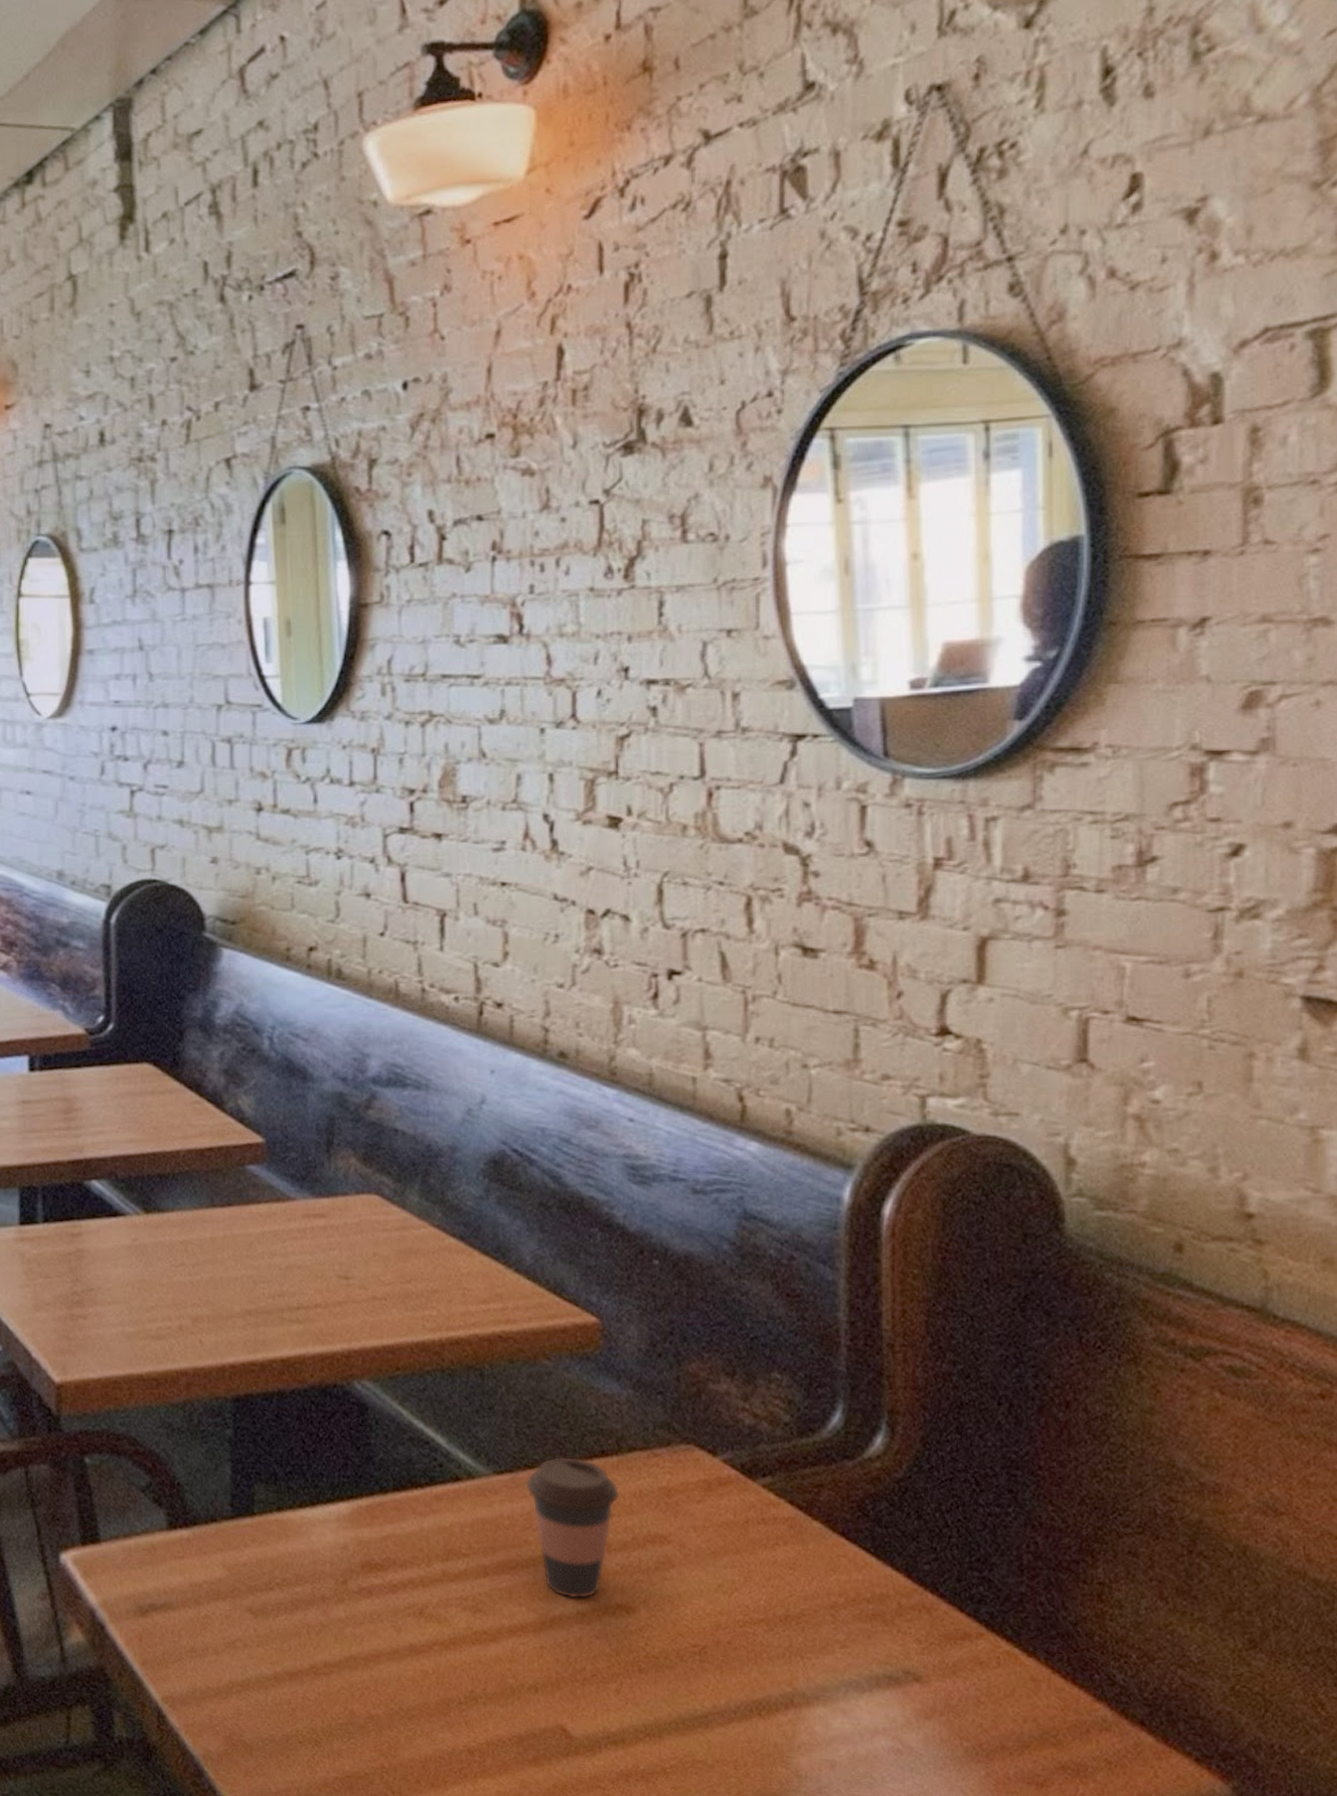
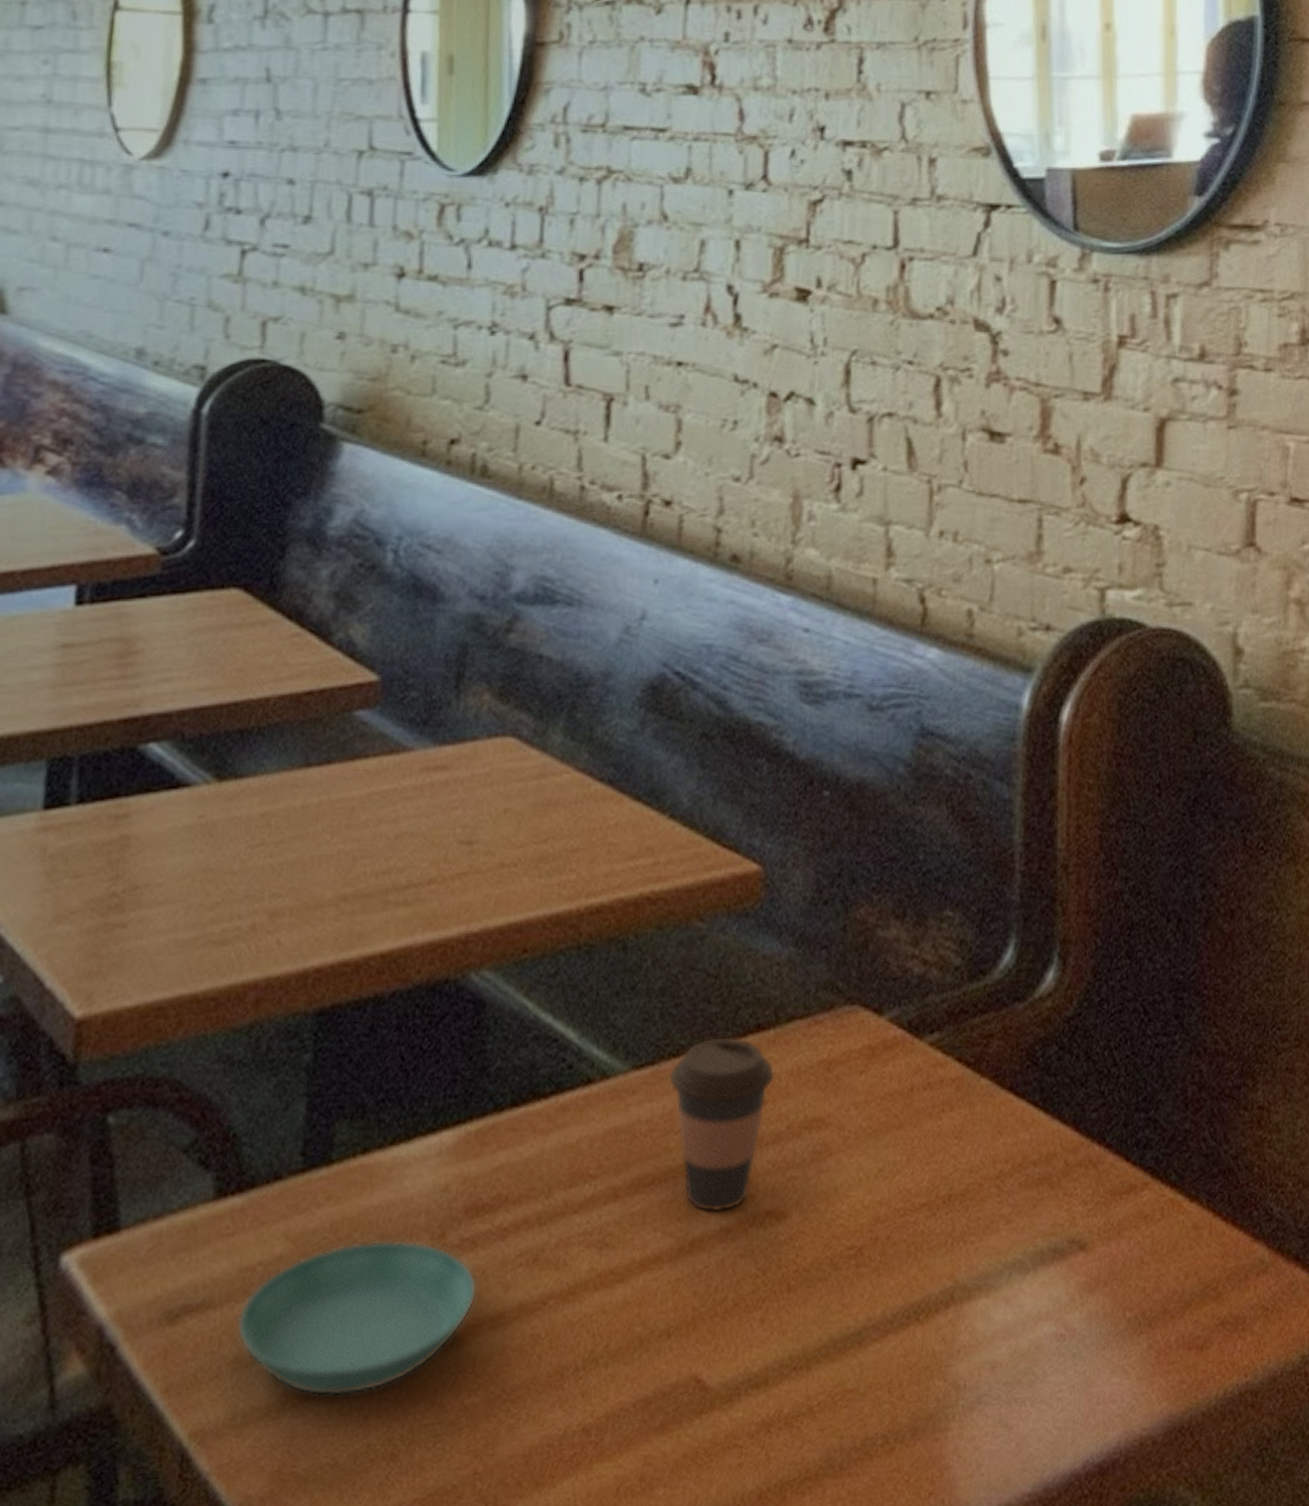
saucer: none [190,1577,375,1691] -> present [235,1239,478,1397]

